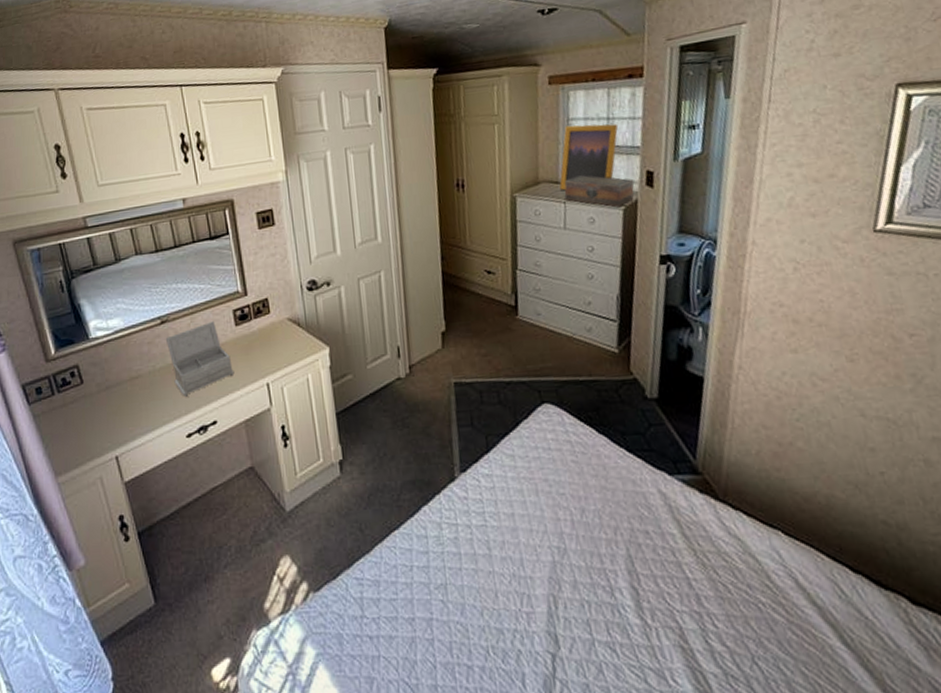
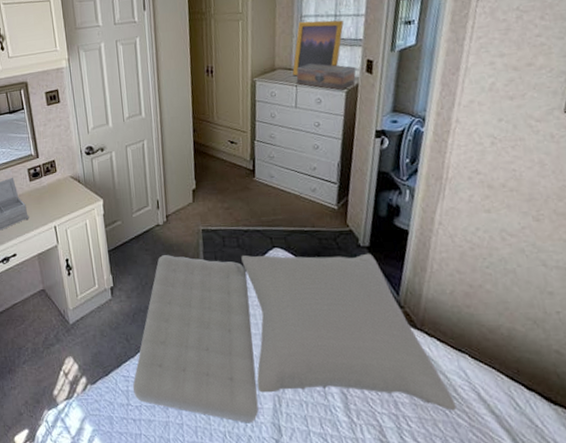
cushion: none [367,416,530,634] -> present [132,255,259,423]
pillow: none [503,406,771,604] -> present [241,253,457,411]

